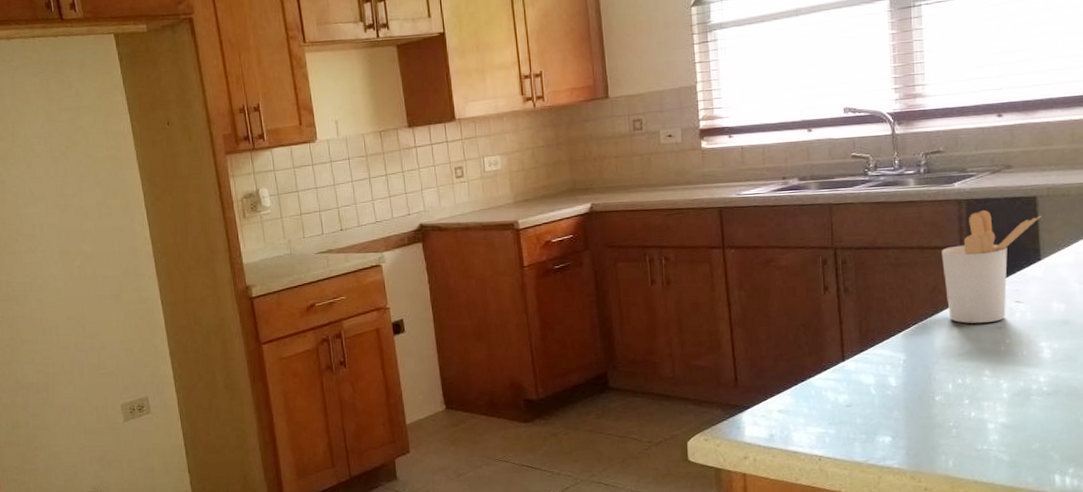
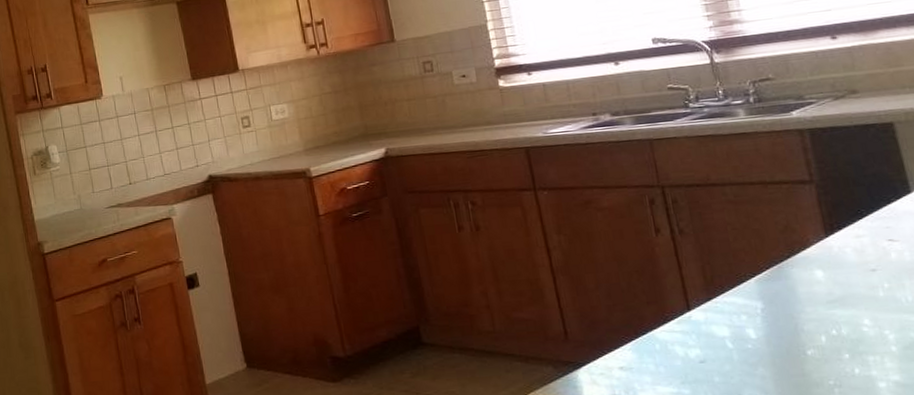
utensil holder: present [941,210,1041,324] -> none [787,139,903,266]

